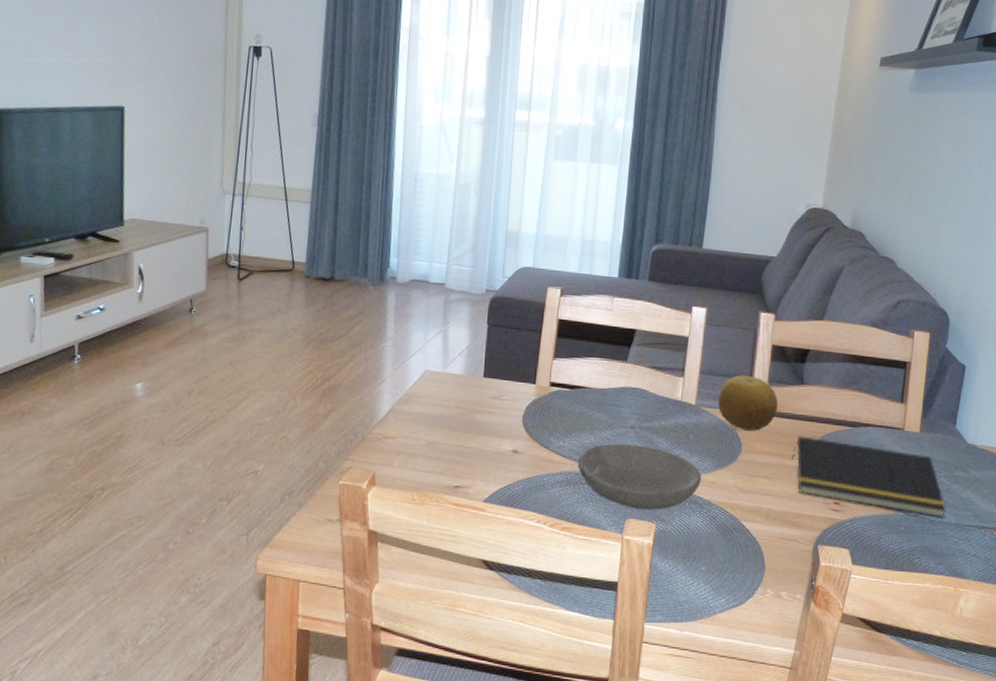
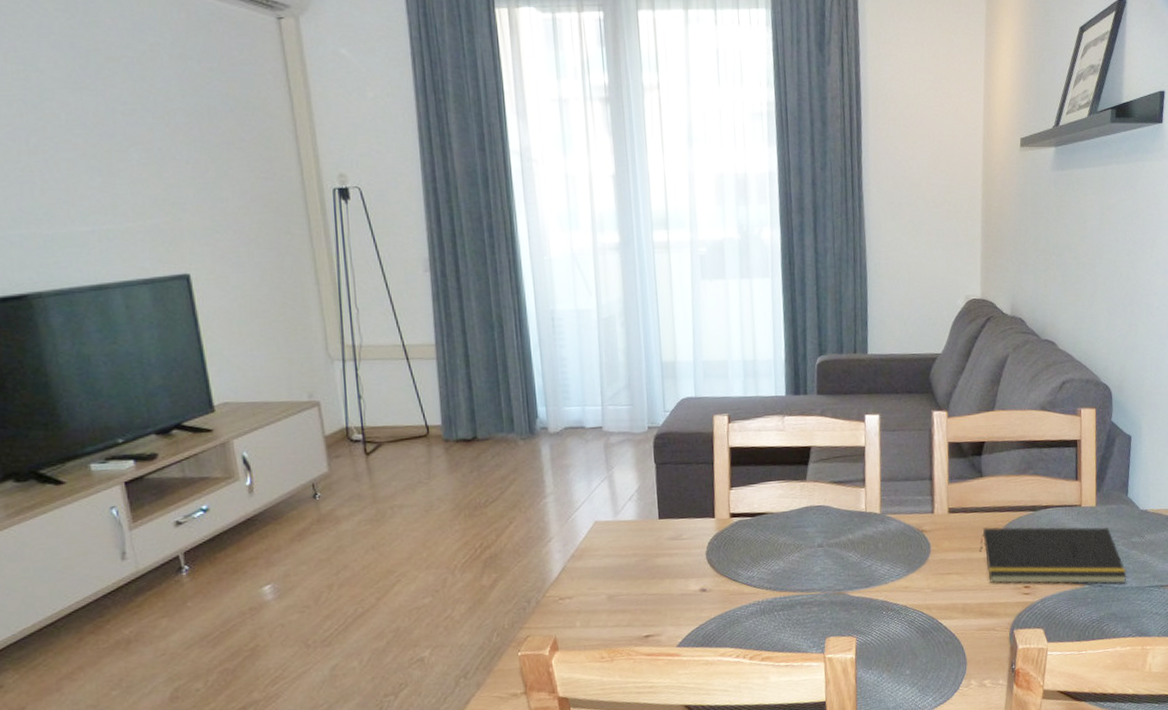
bowl: present [577,443,701,510] -> none [769,562,895,627]
fruit: present [718,375,779,431] -> none [901,476,961,531]

